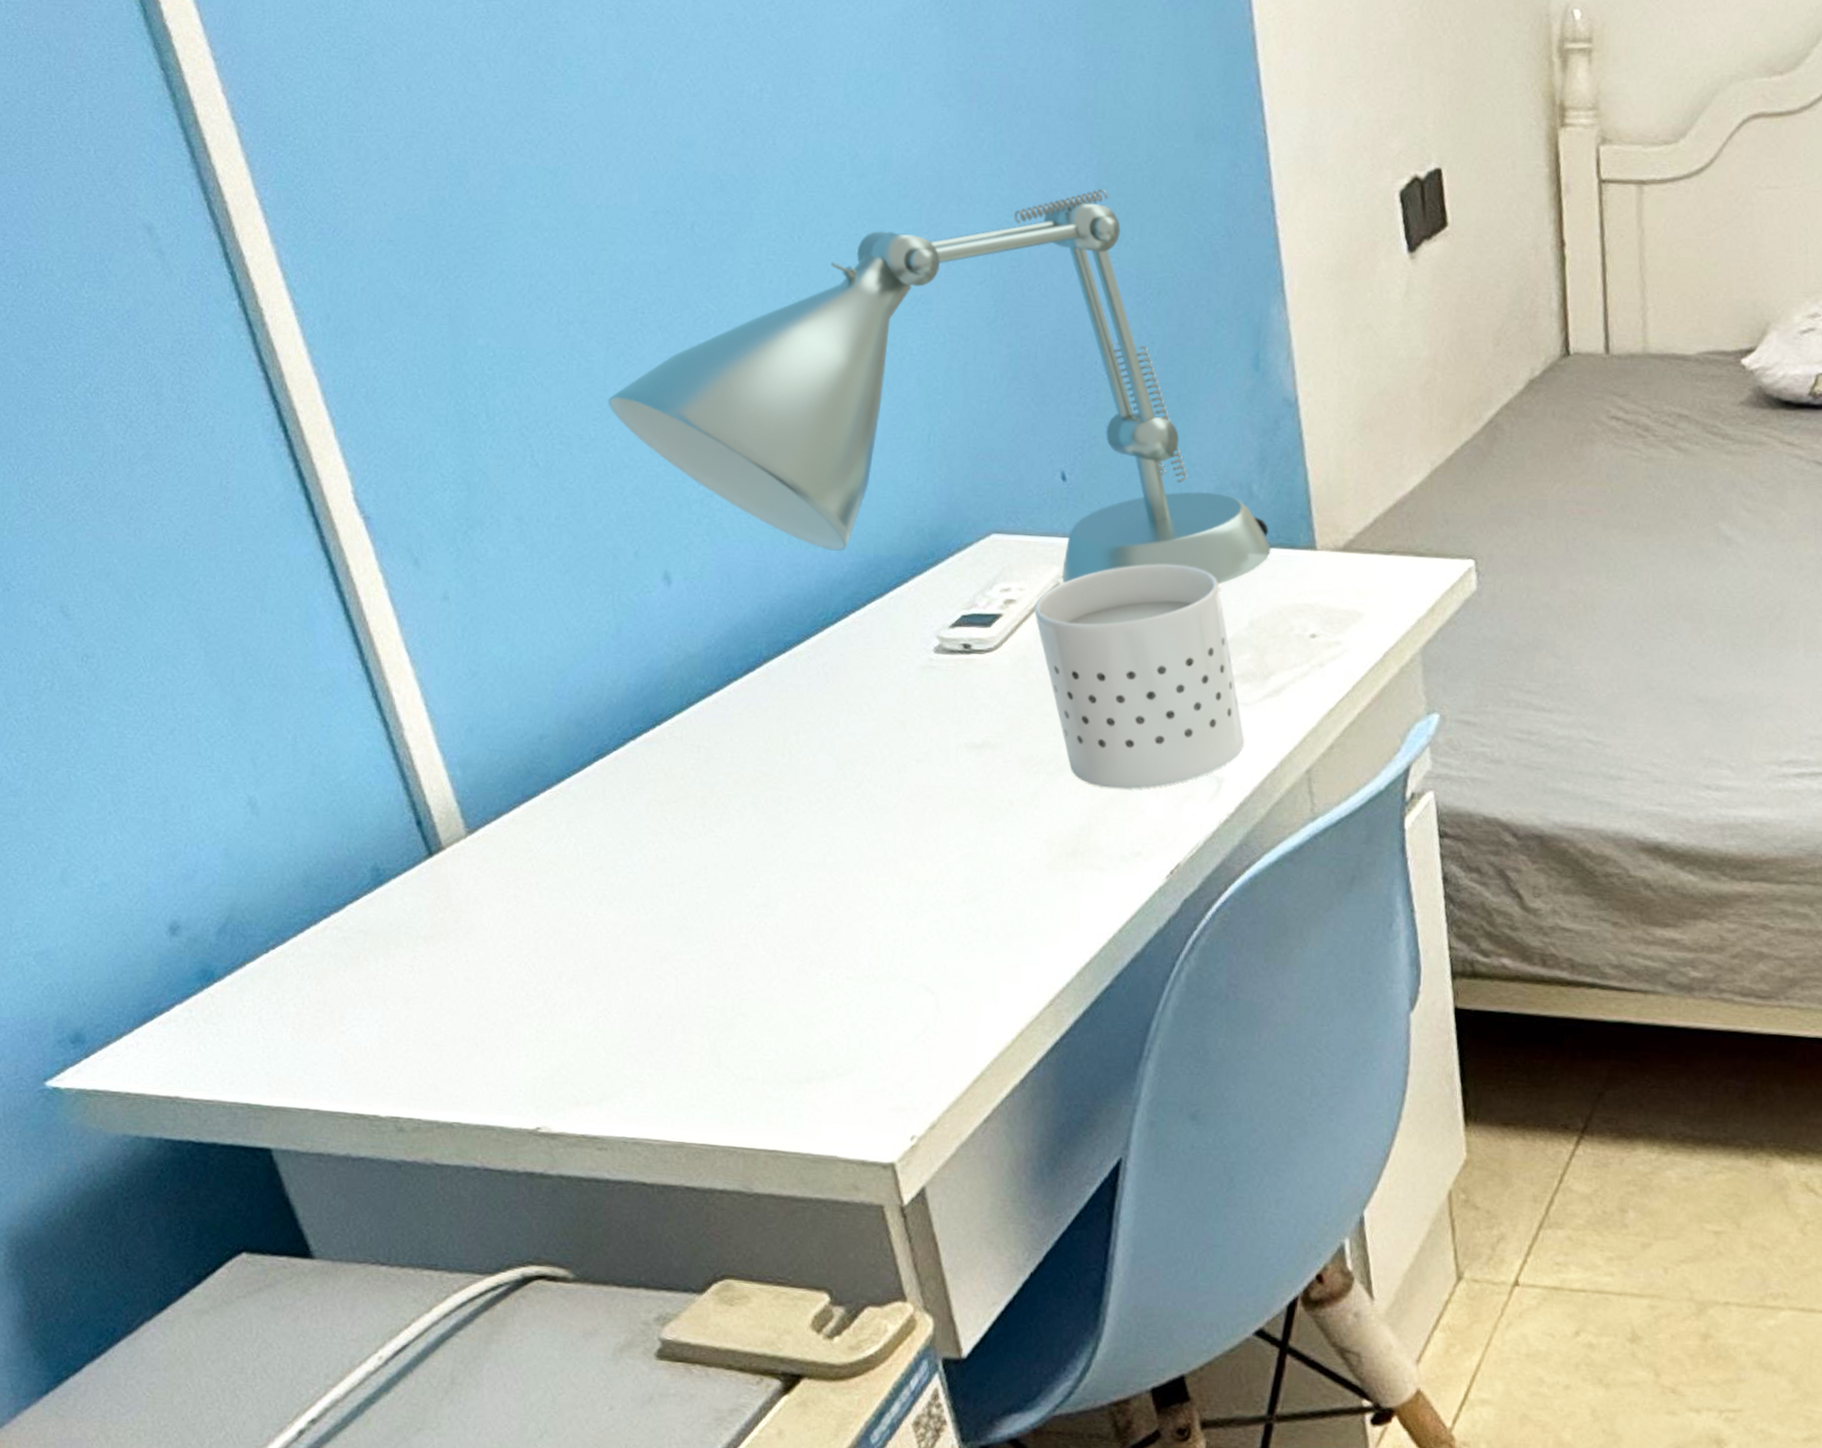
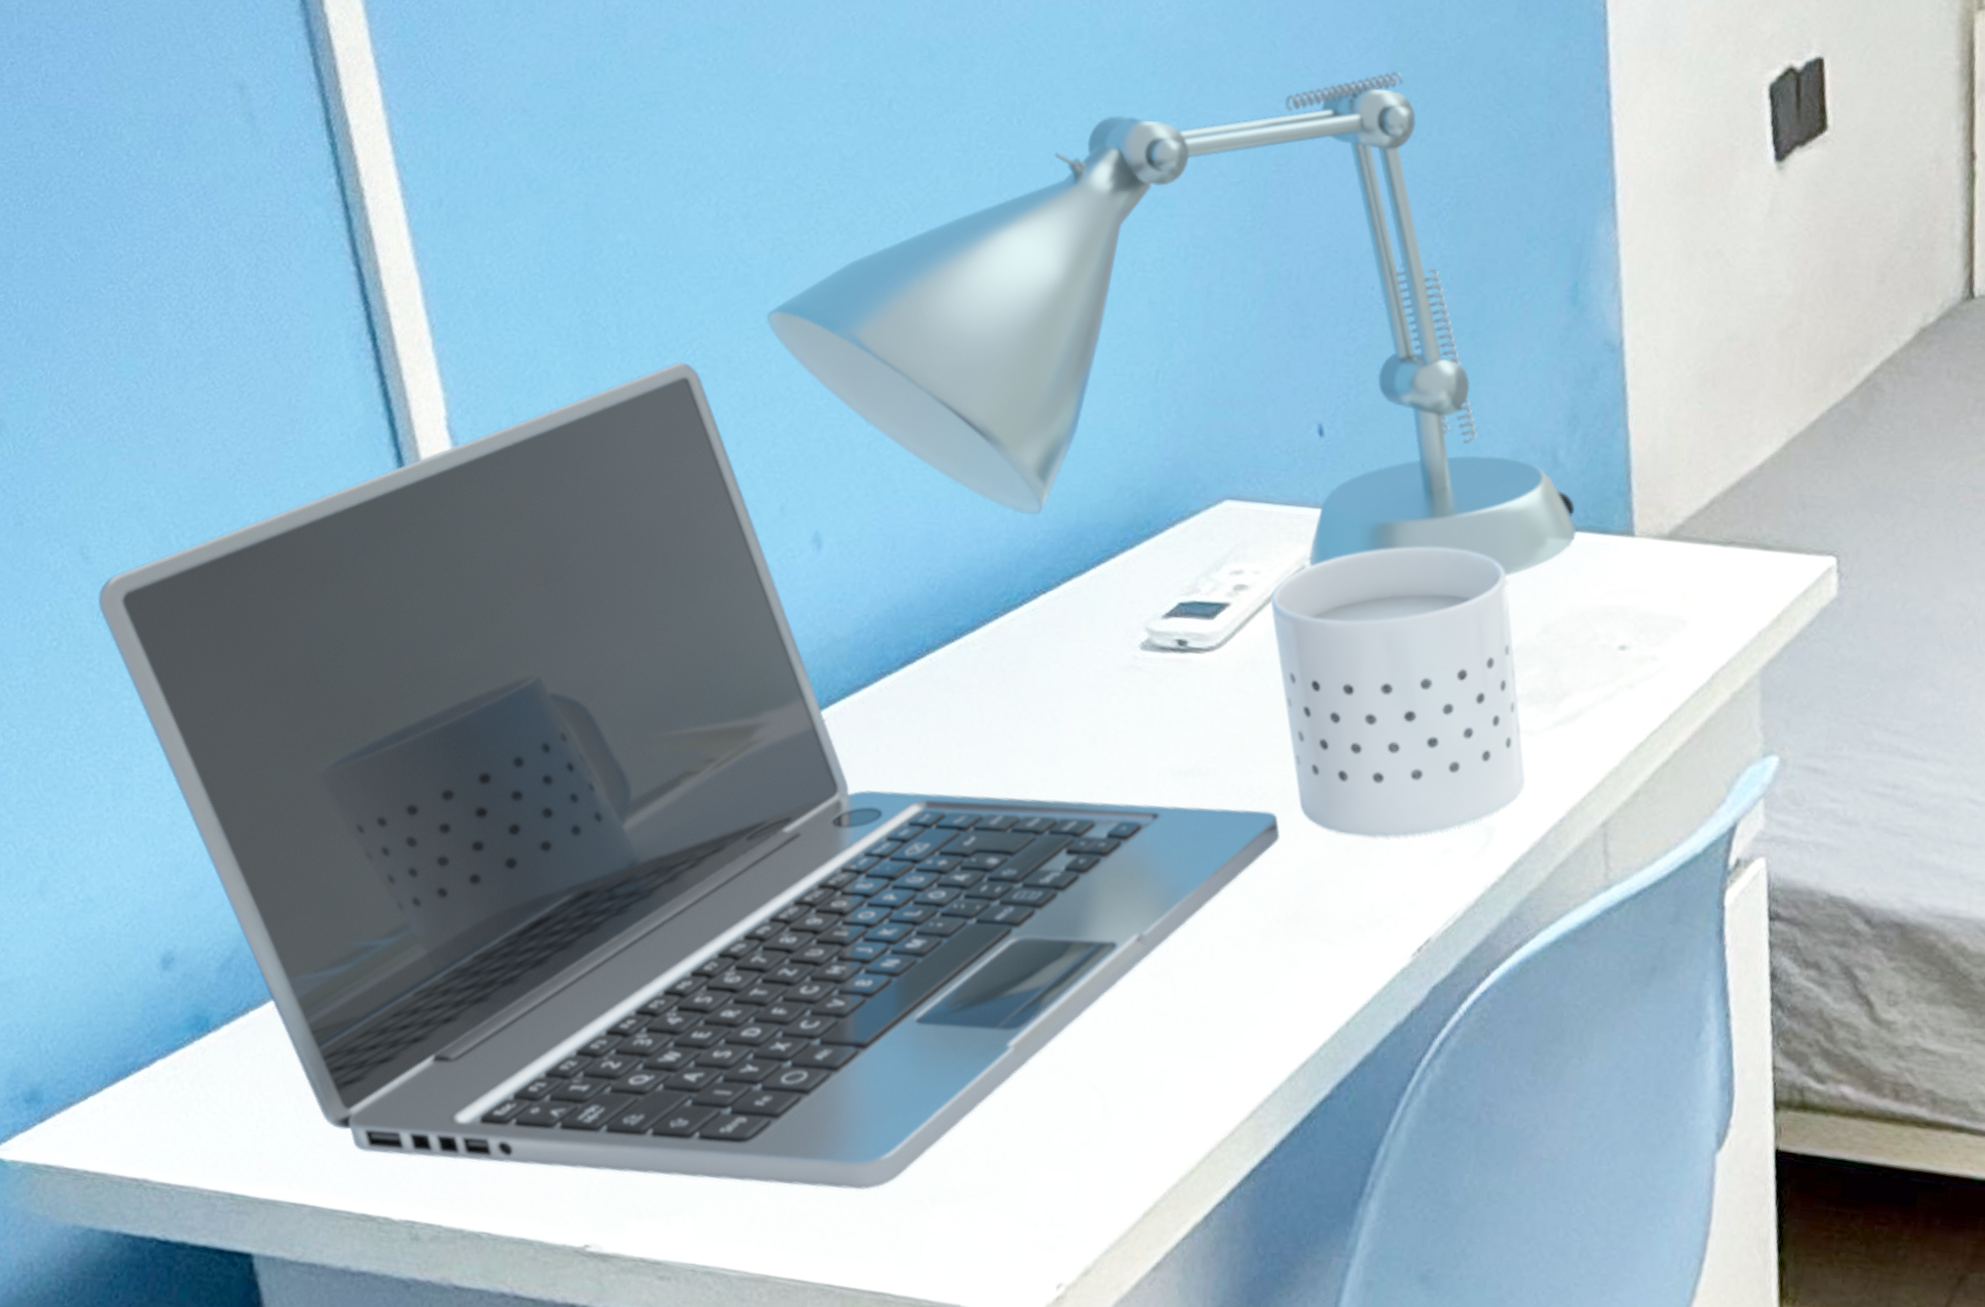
laptop: none [80,440,1057,1075] -> present [97,361,1280,1190]

